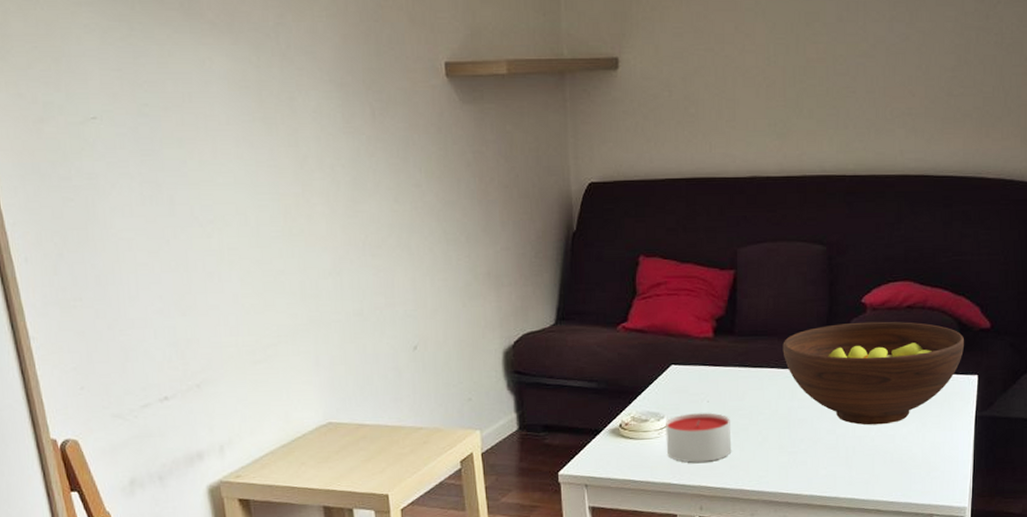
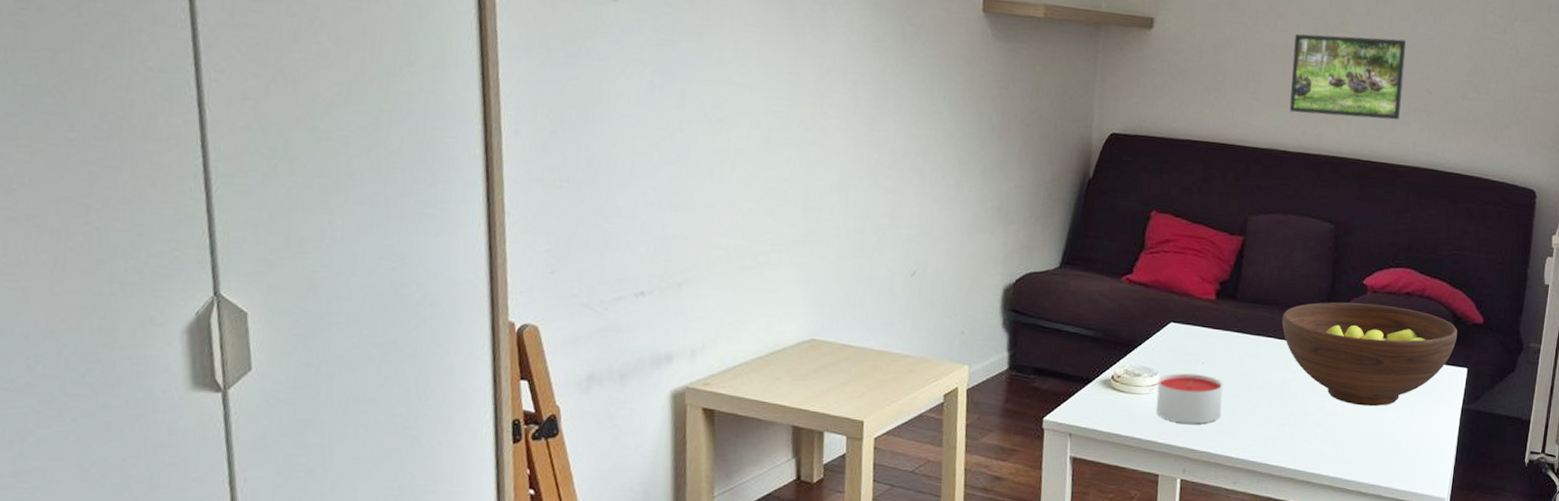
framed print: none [765,43,883,136] -> present [1289,33,1407,120]

